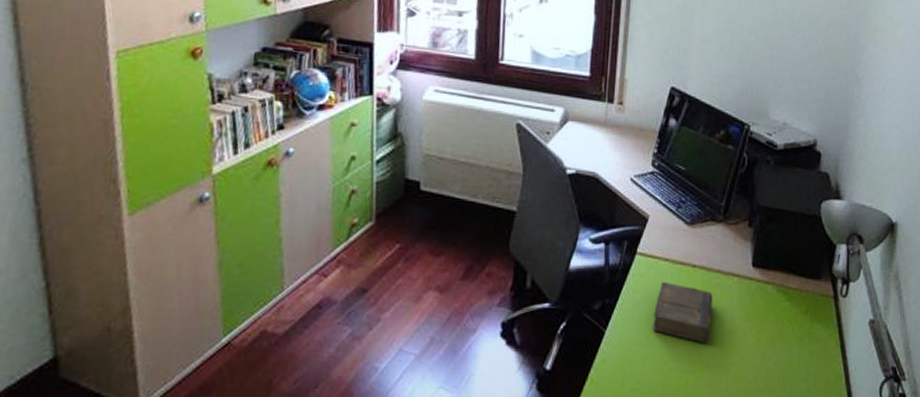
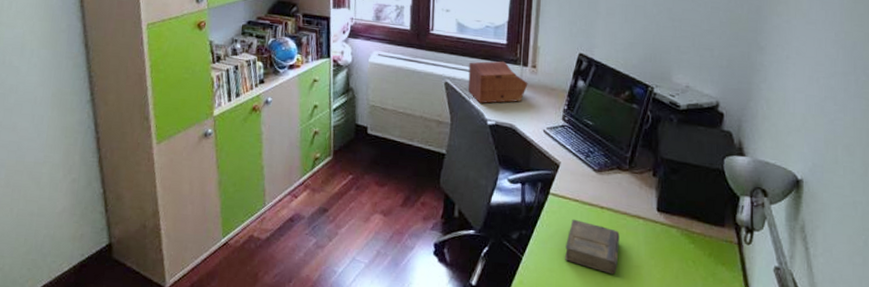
sewing box: none [543,97,614,149] -> present [467,61,528,104]

